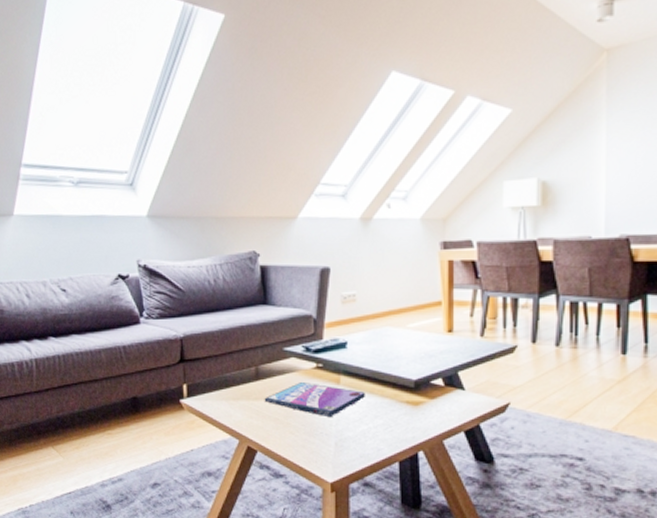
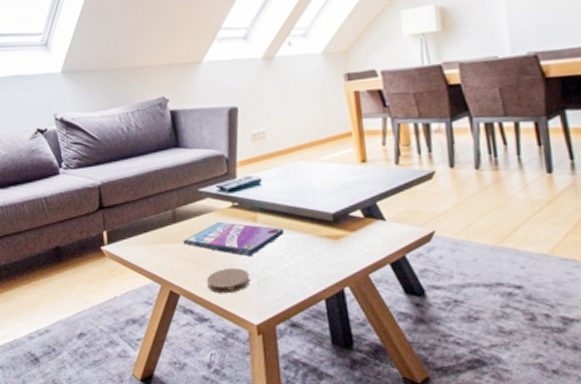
coaster: none [285,428,328,452] -> present [207,268,250,294]

